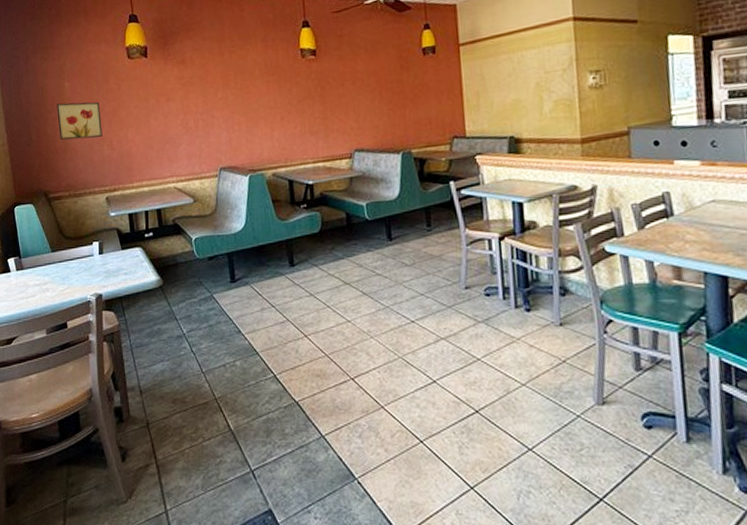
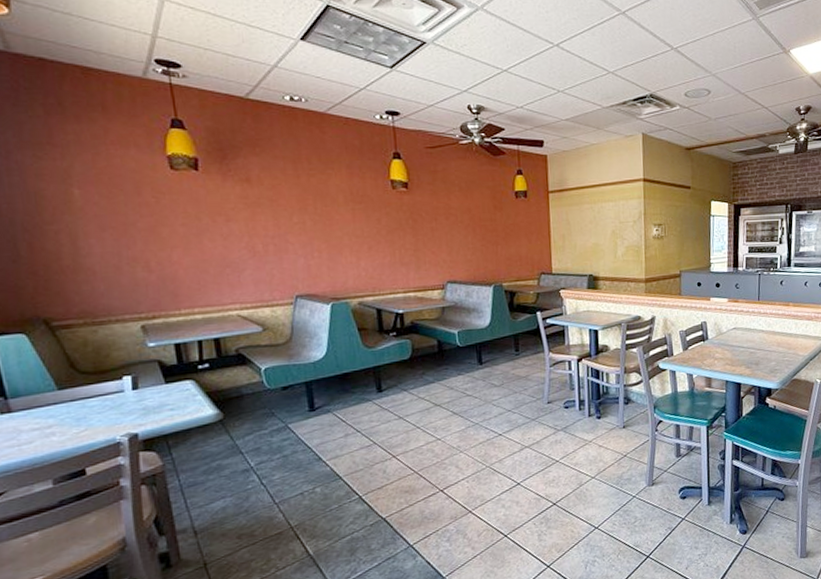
wall art: present [56,101,102,140] -> none [60,214,134,259]

